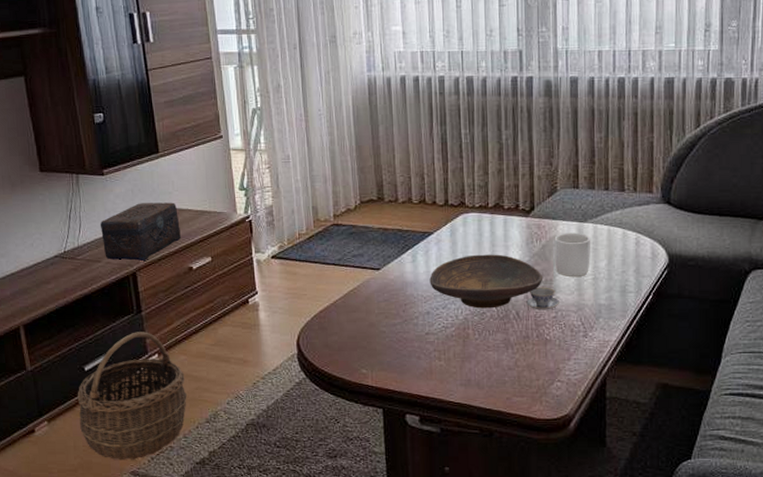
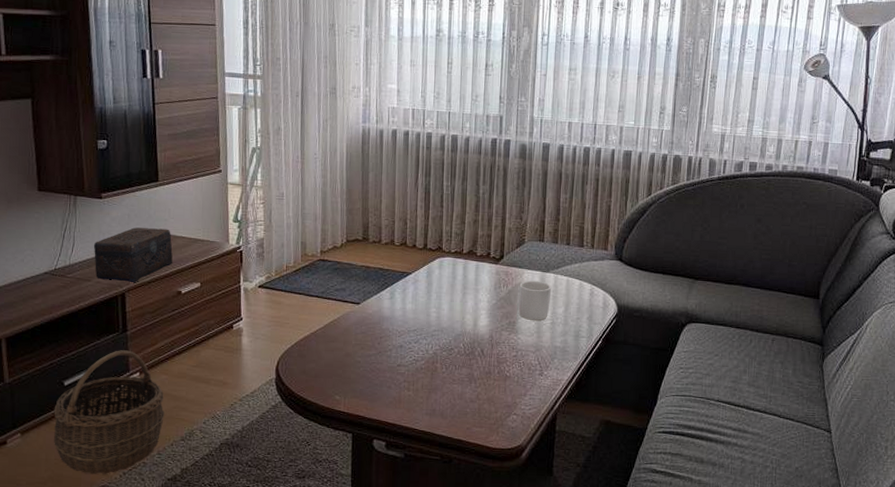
decorative bowl: present [429,254,544,309] -> none [404,295,508,345]
teacup: present [525,287,561,310] -> none [490,328,521,350]

